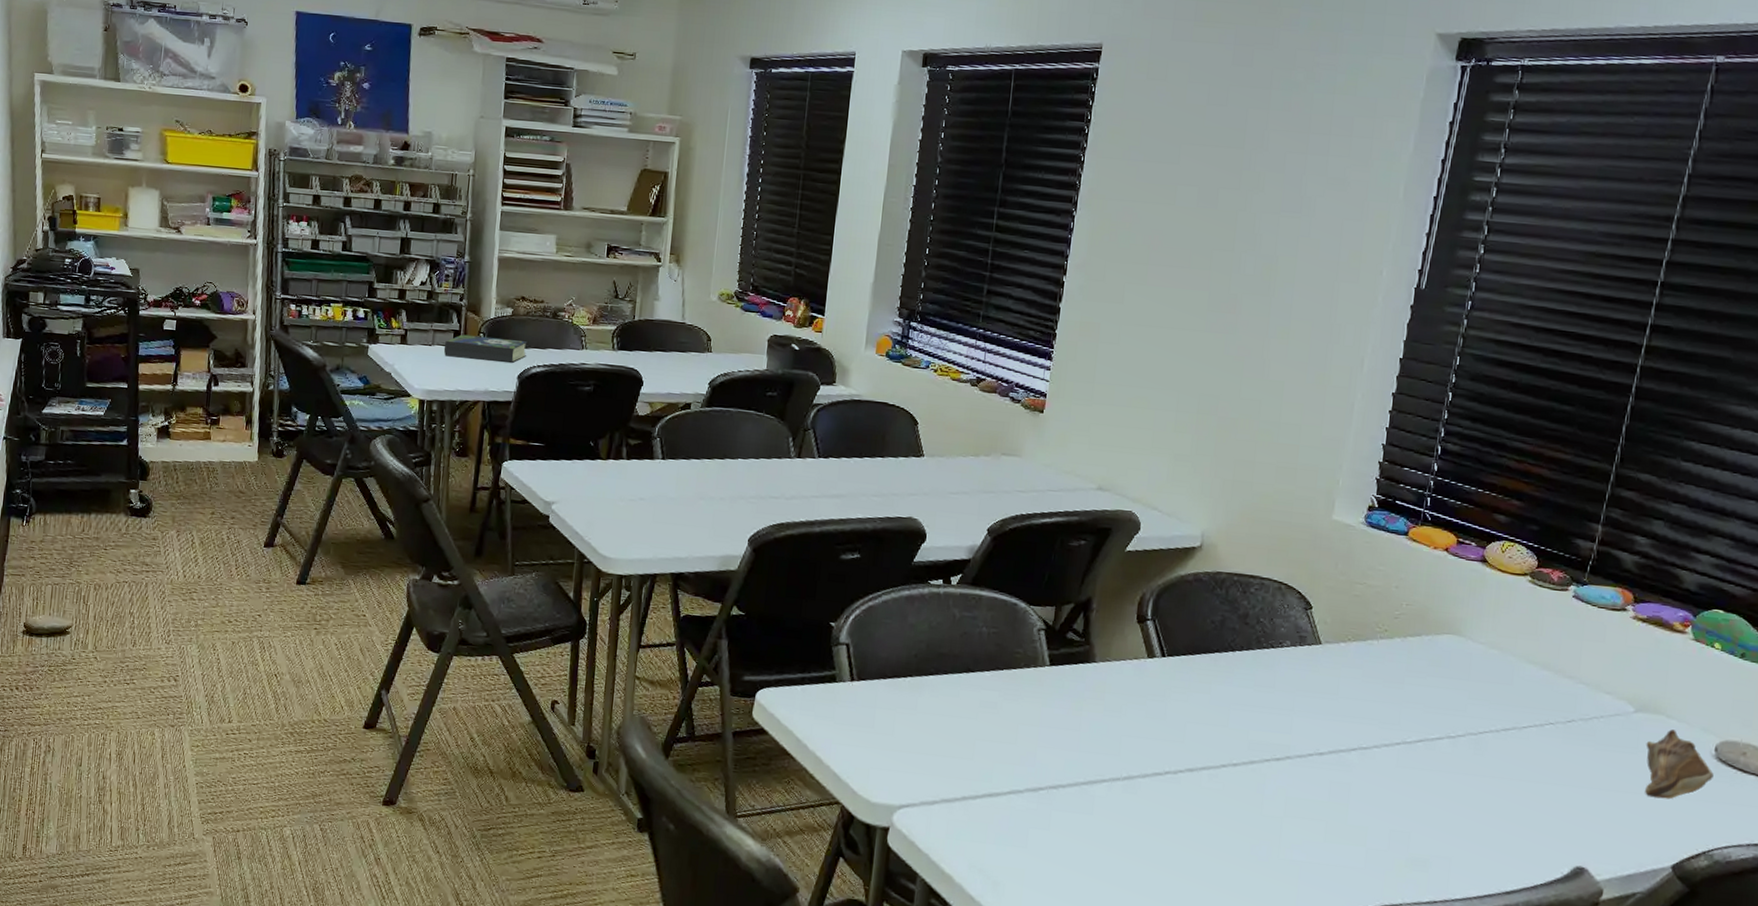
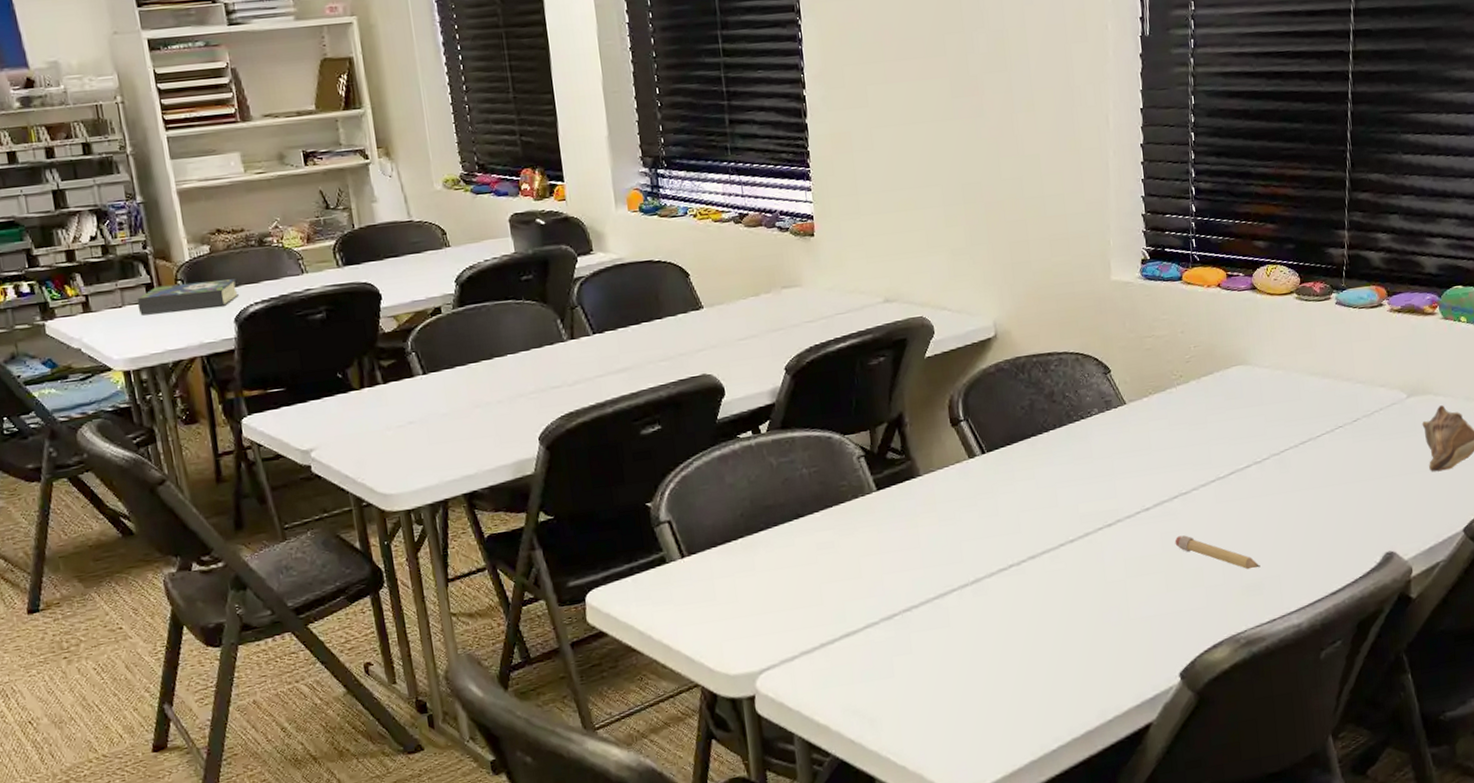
pencil: none [1343,789,1432,845] -> present [1175,535,1261,570]

